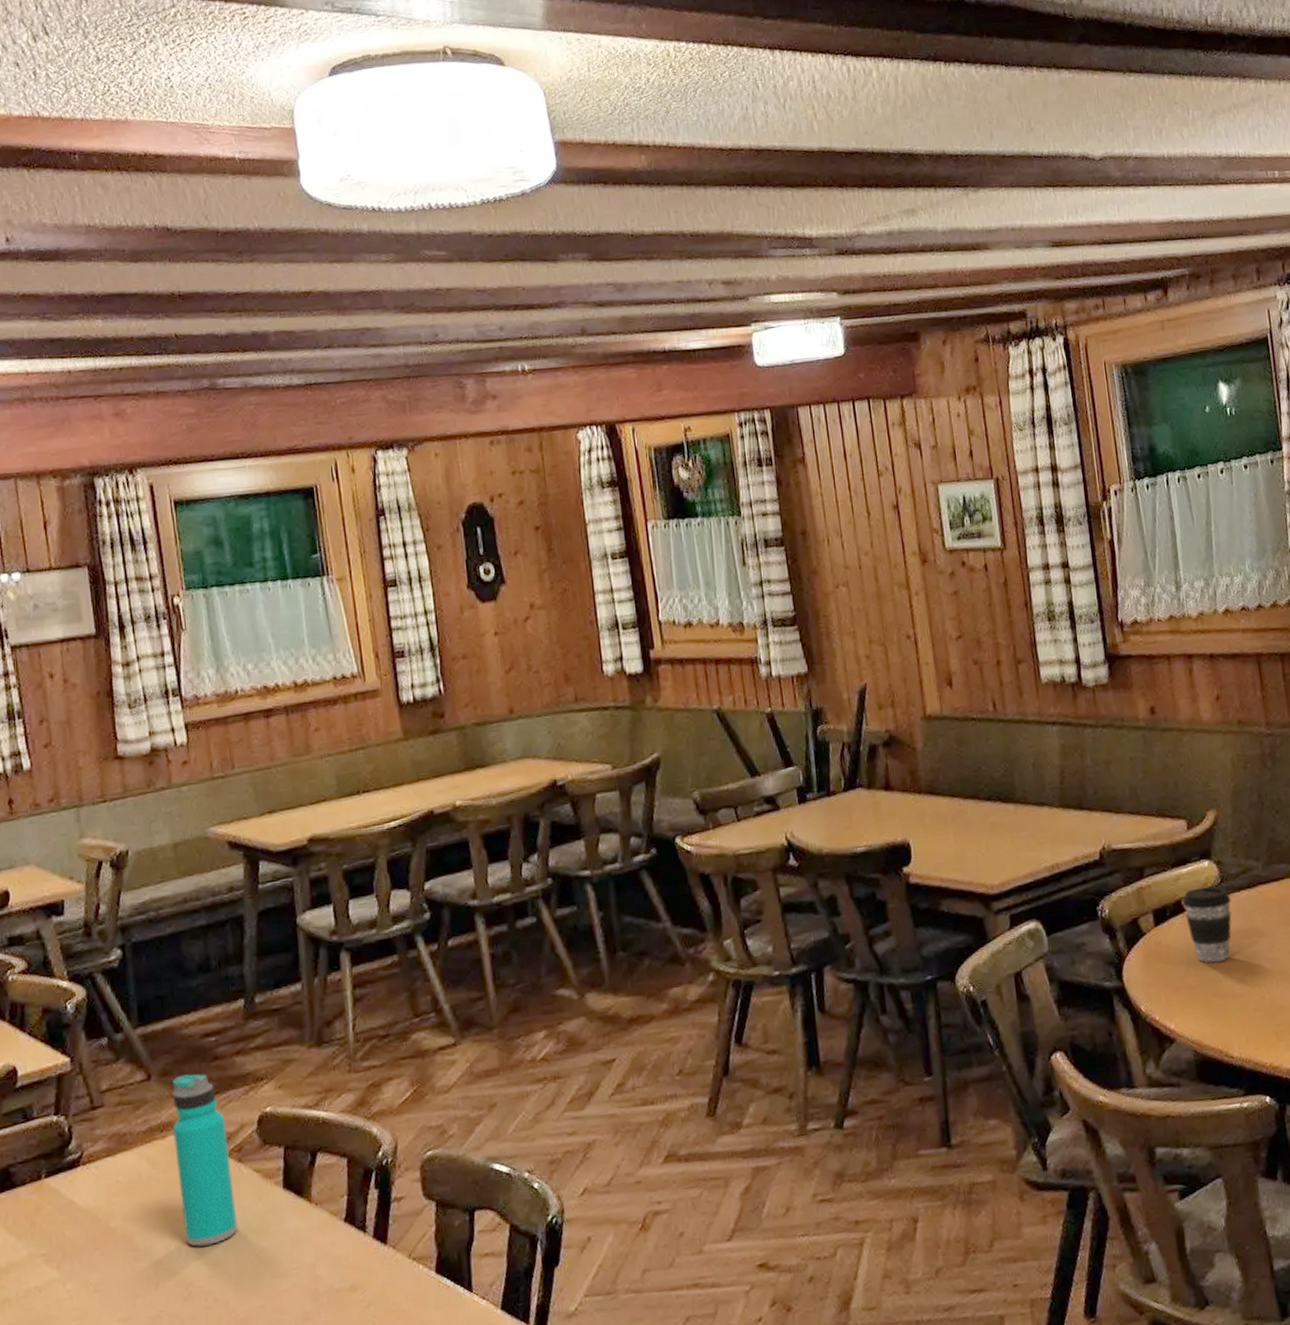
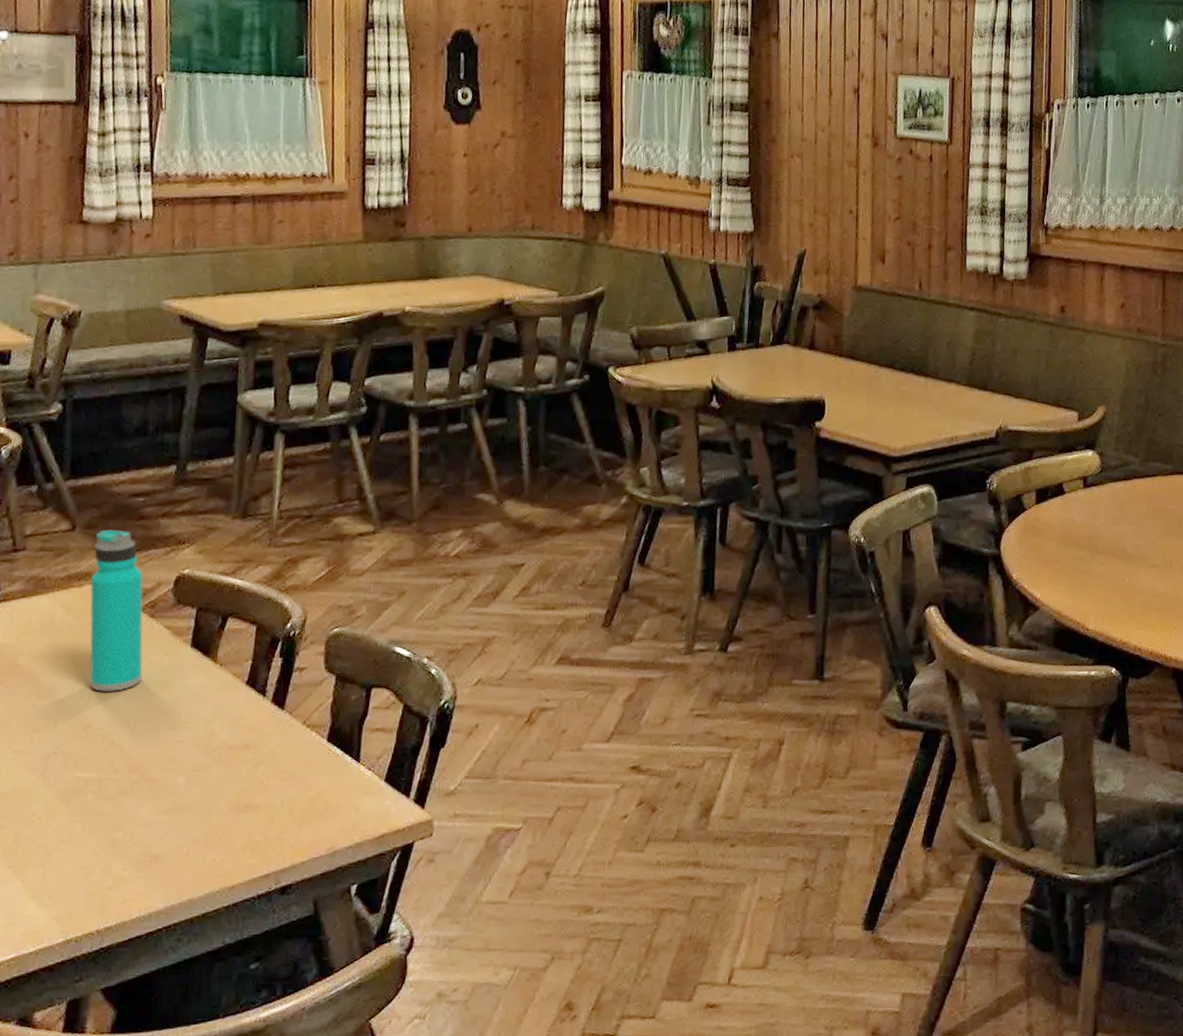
coffee cup: present [1182,887,1232,963] -> none [1064,474,1107,543]

